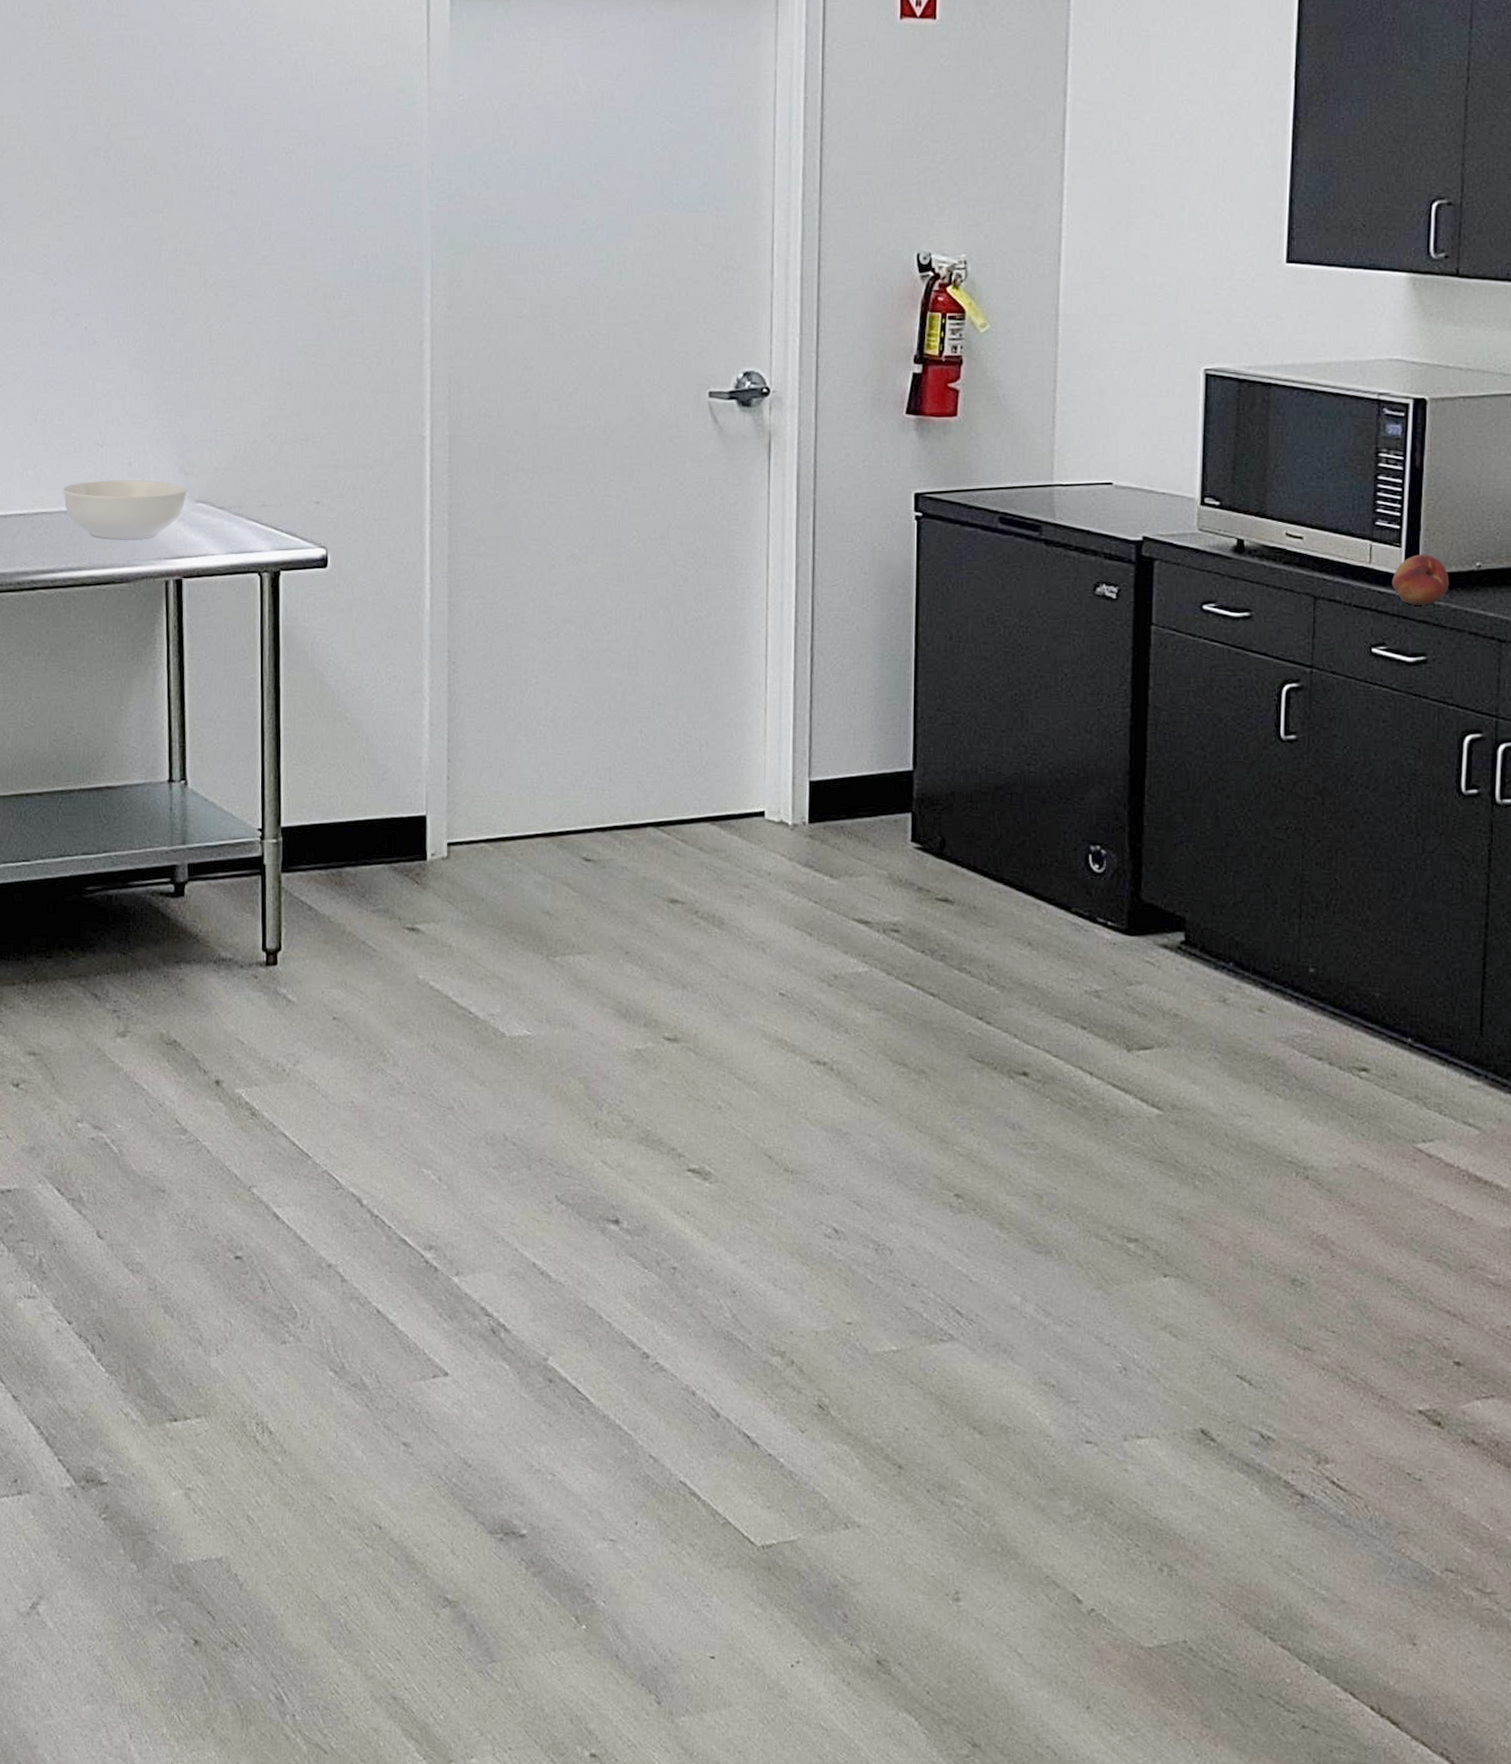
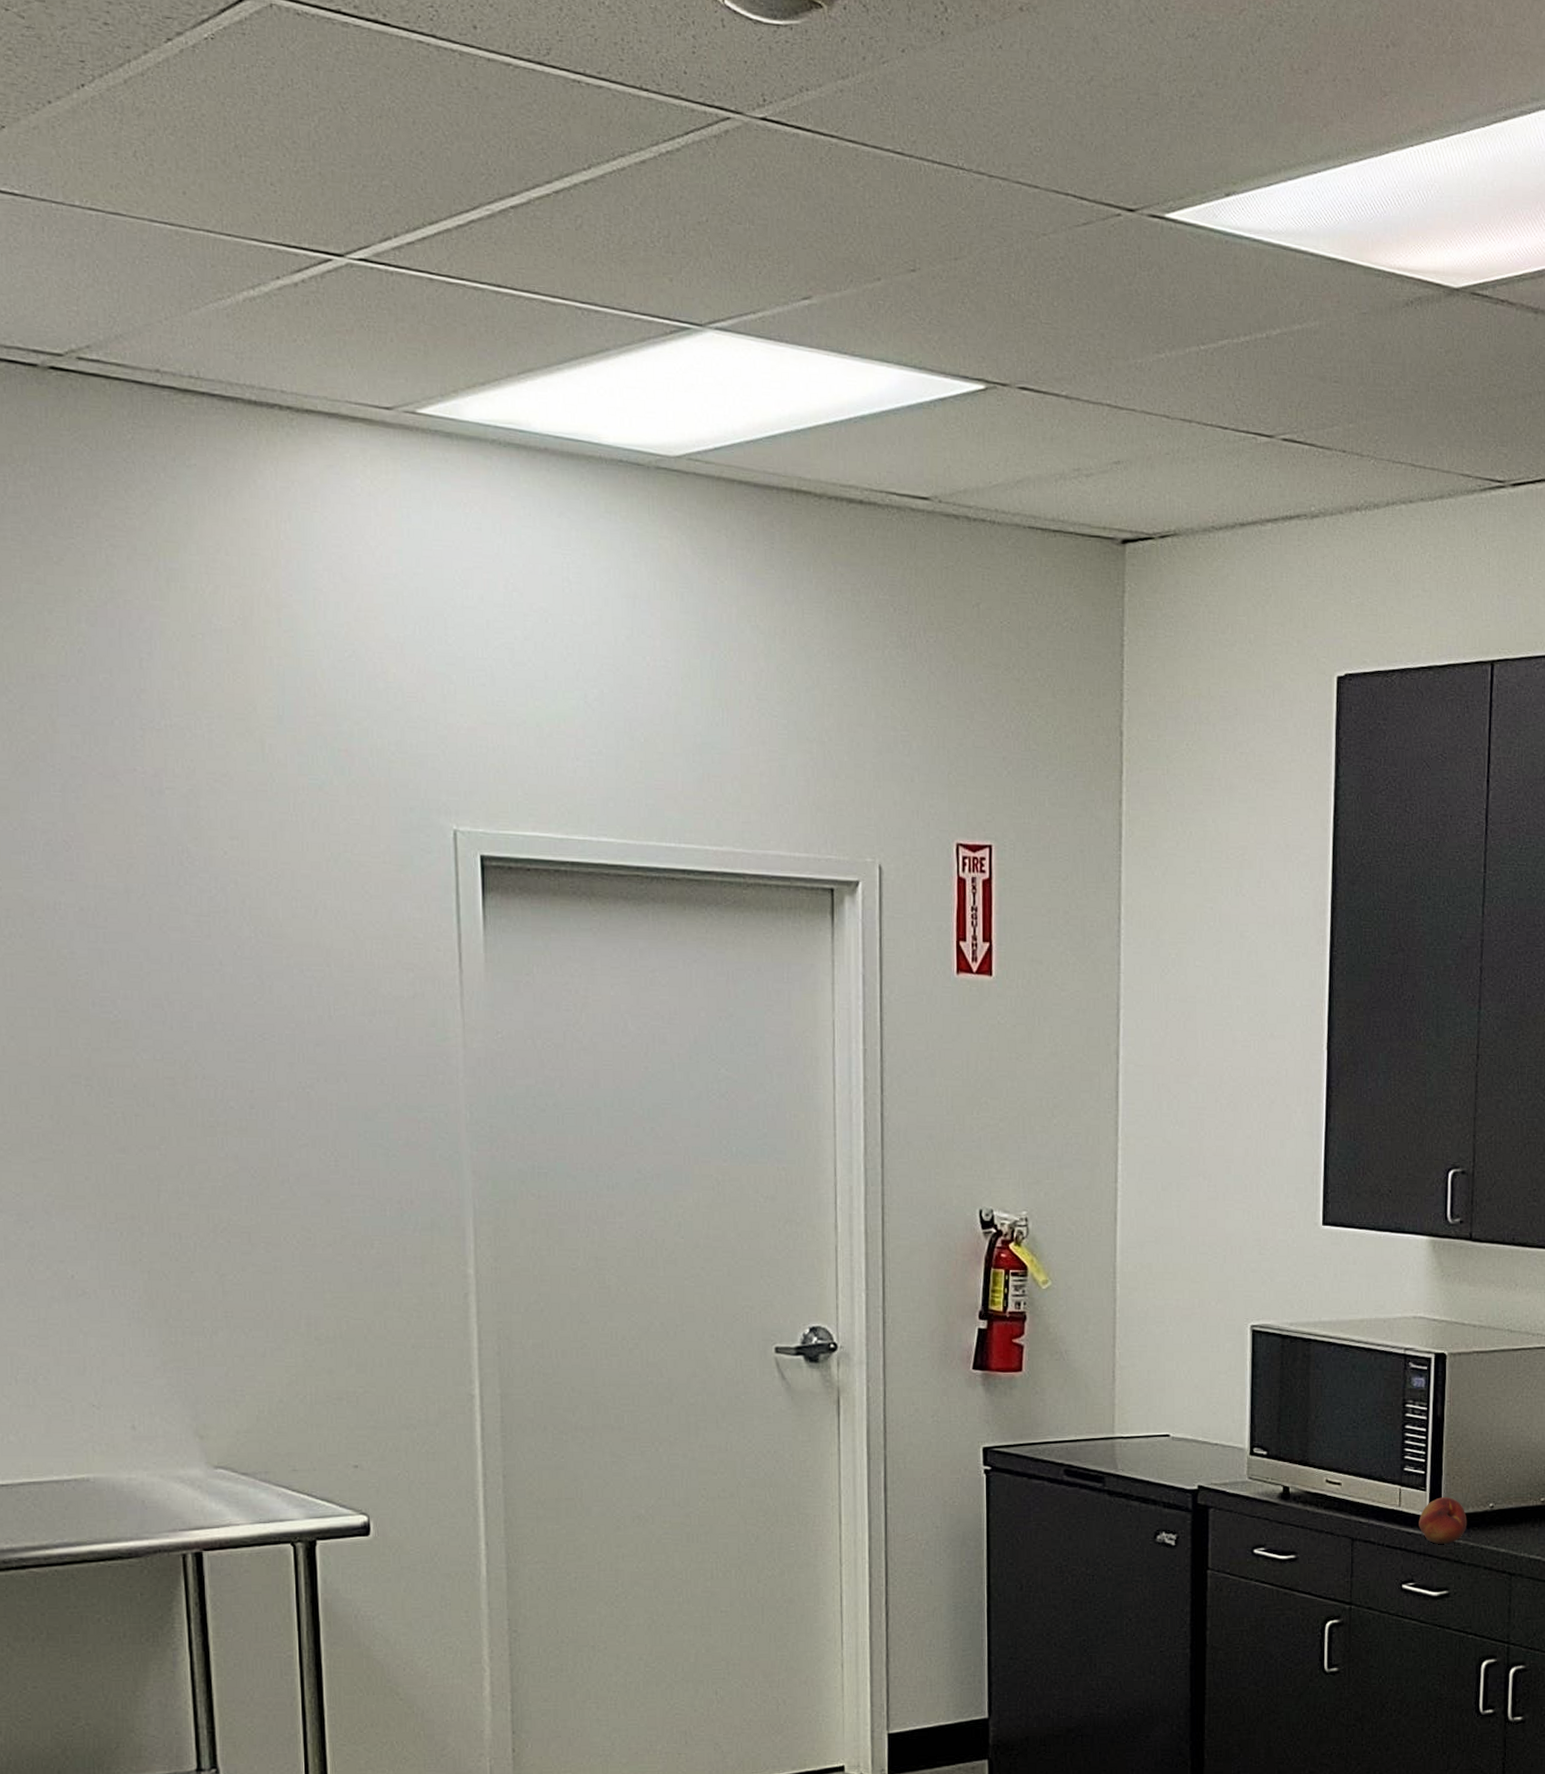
bowl: present [61,480,188,540] -> none [52,1445,204,1511]

